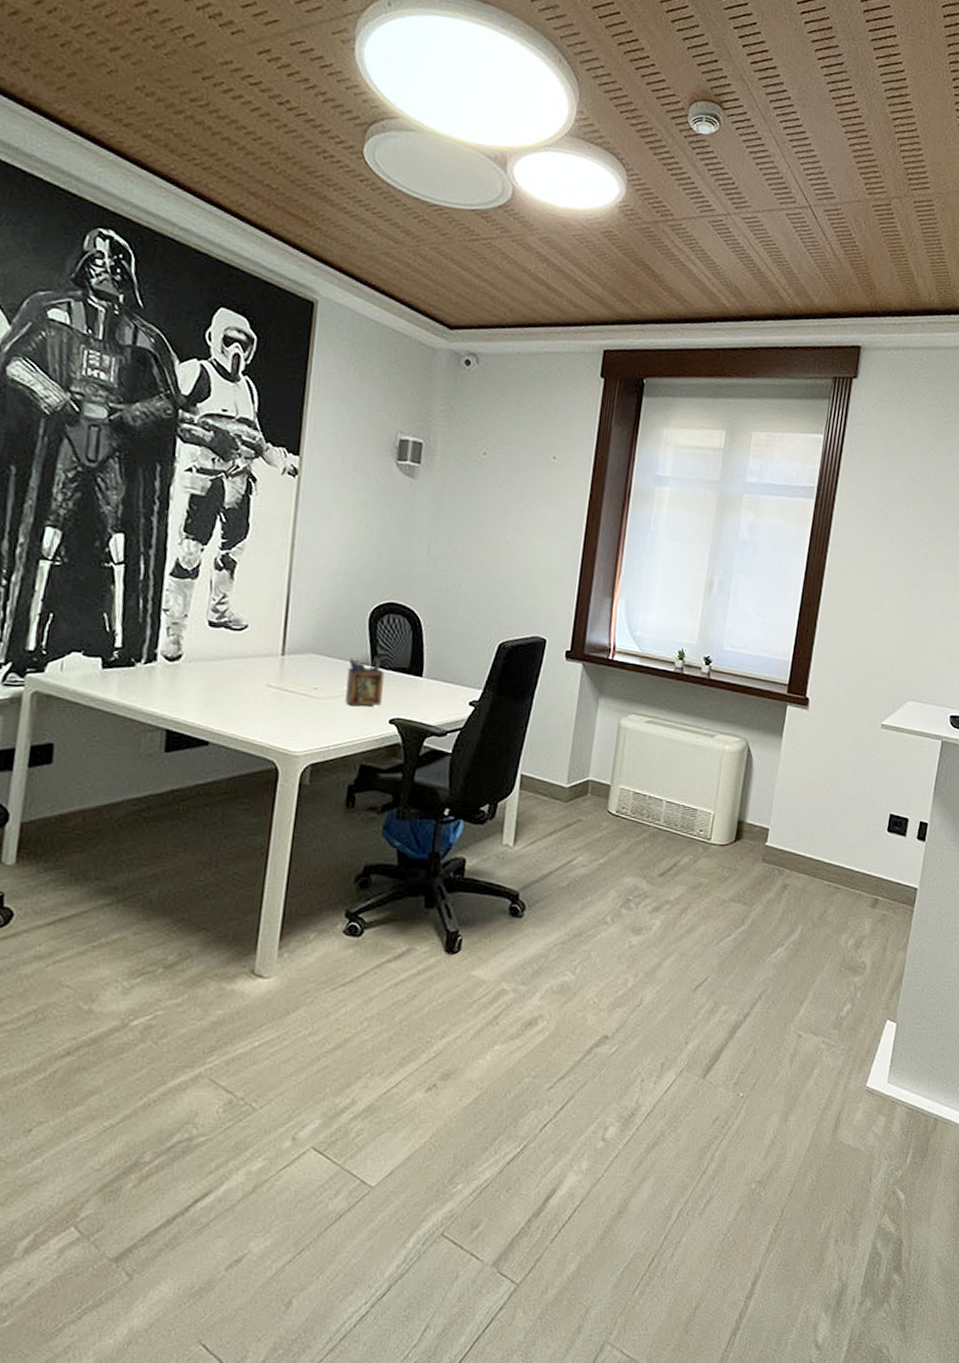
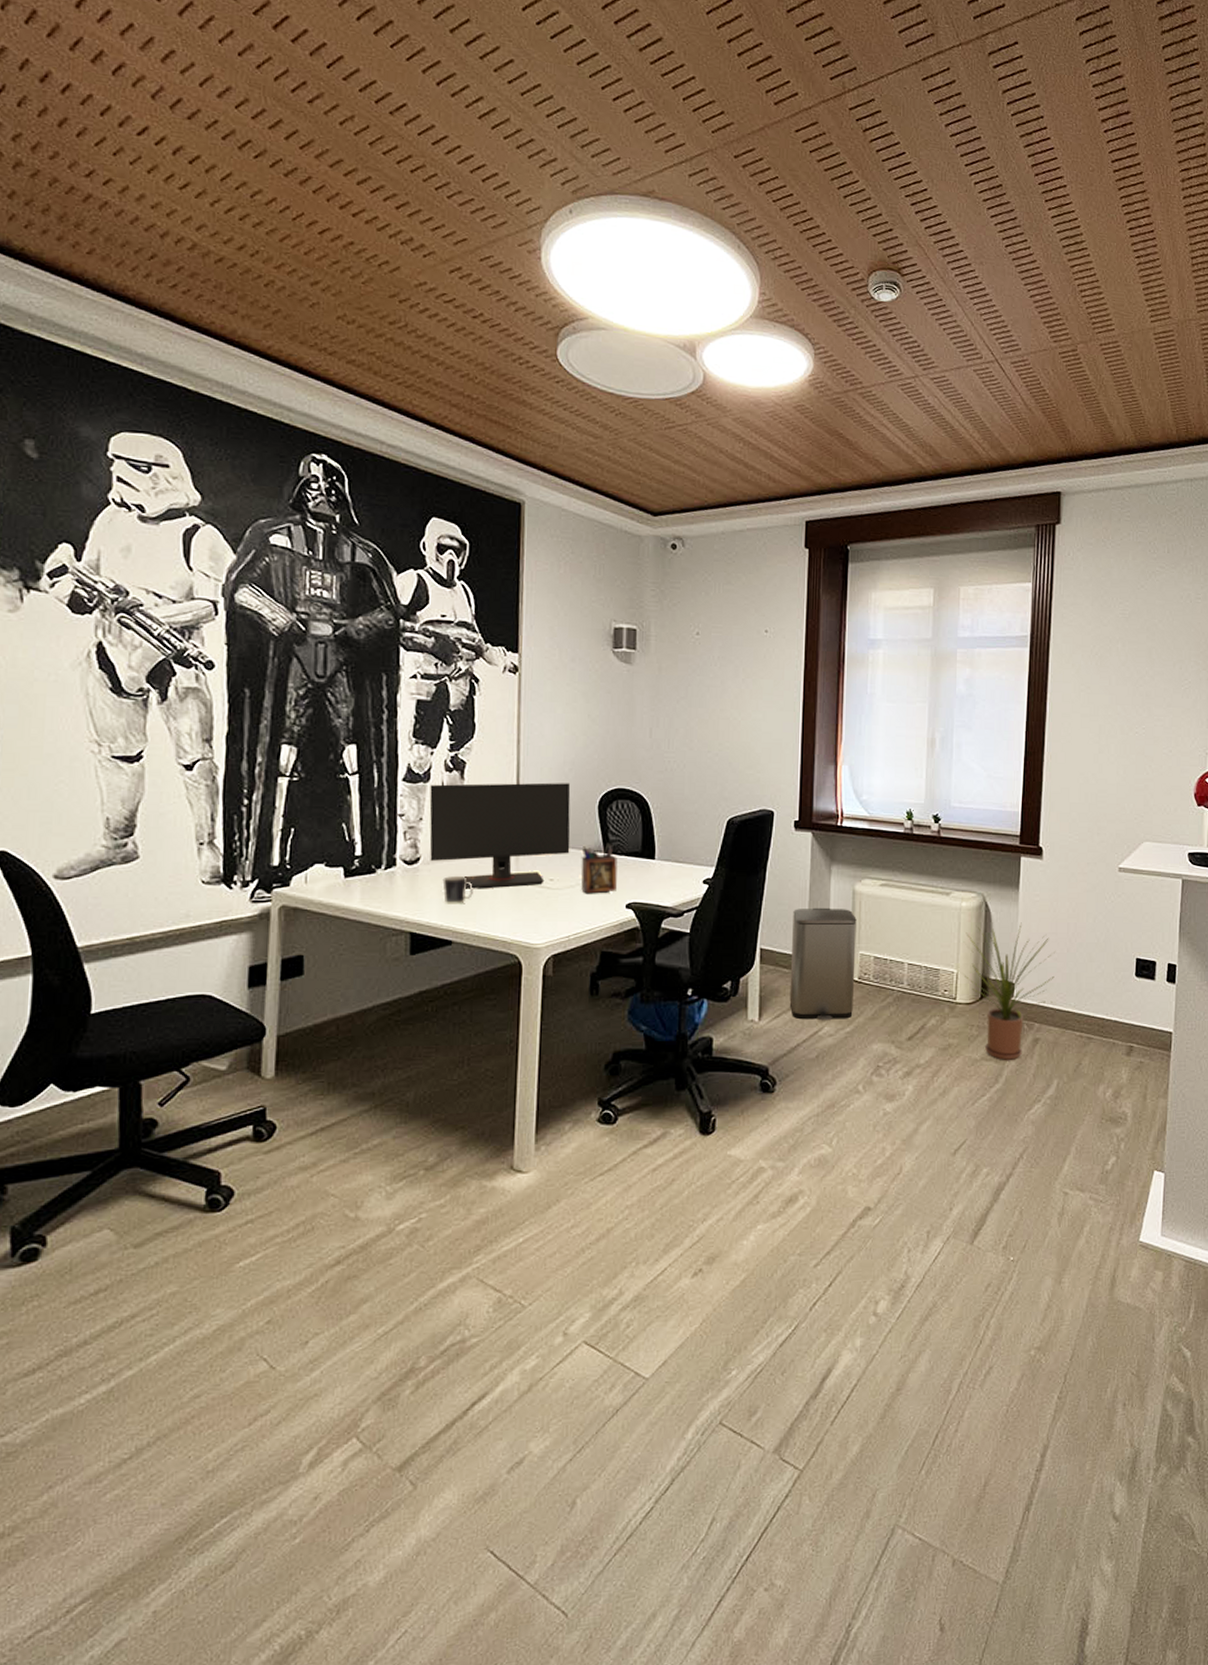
computer monitor: none [192,582,342,693] -> present [429,782,571,889]
mug: none [203,676,235,706] -> present [442,876,473,904]
pedal bin: none [545,738,620,851] -> present [789,907,857,1021]
house plant: none [721,770,813,903] -> present [963,922,1056,1060]

